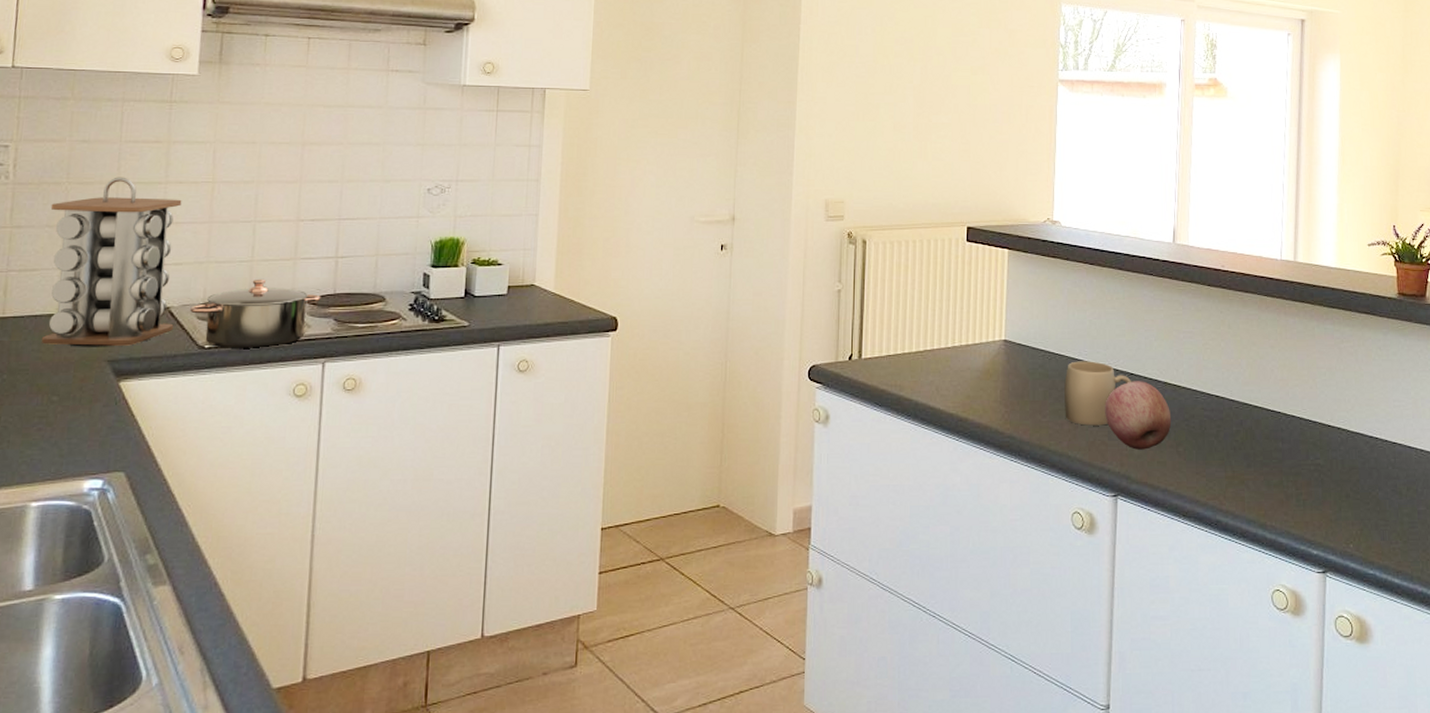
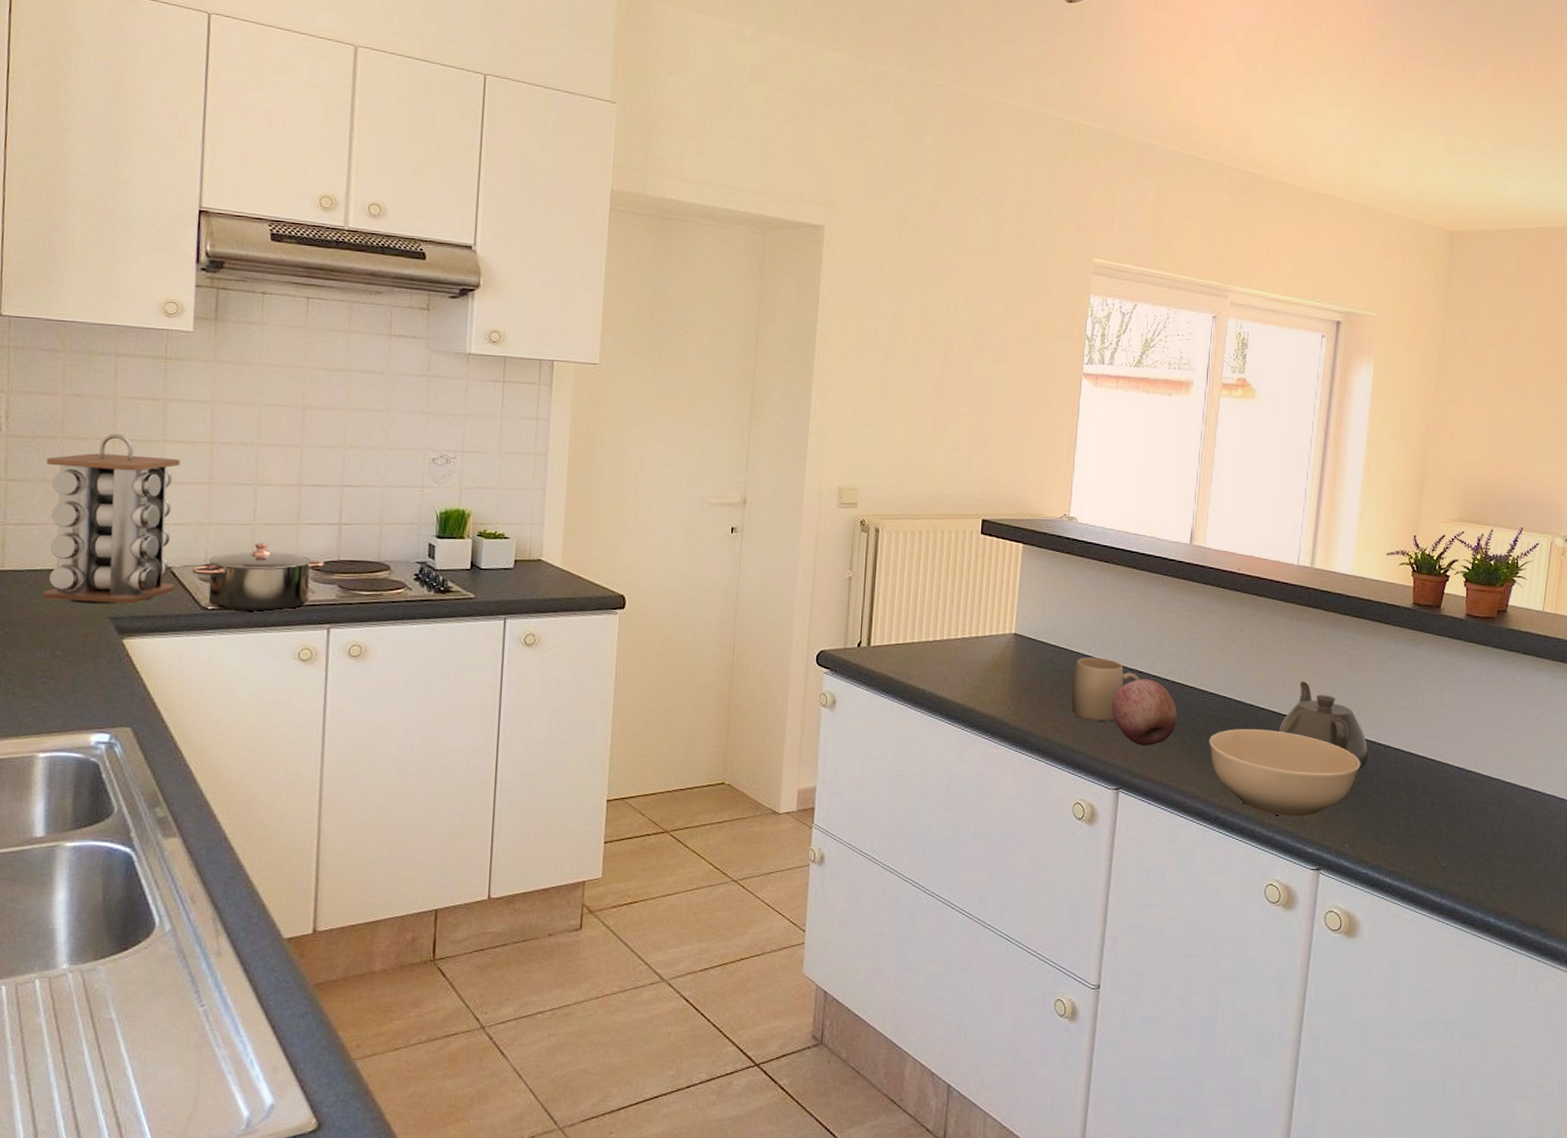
bowl: none [1205,427,1359,519] -> present [1209,728,1361,818]
teapot: none [1273,377,1366,467] -> present [1277,681,1368,771]

